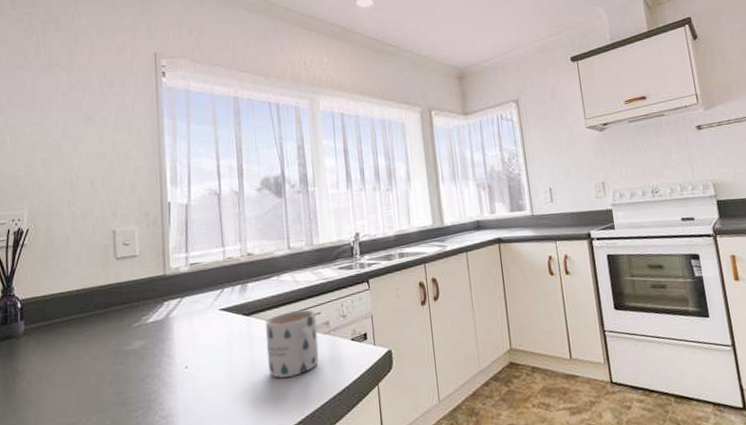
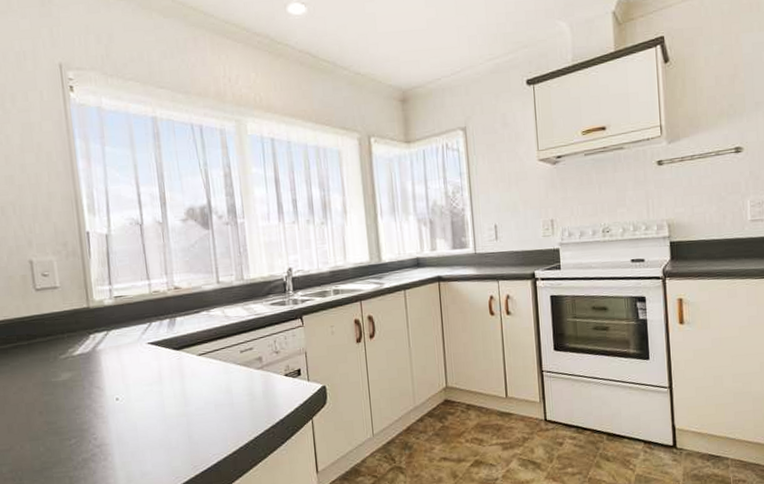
mug: present [265,309,319,379] -> none [196,345,252,412]

